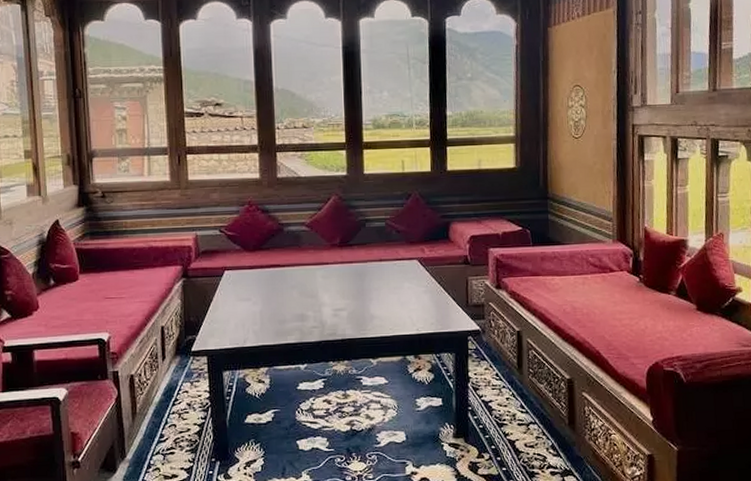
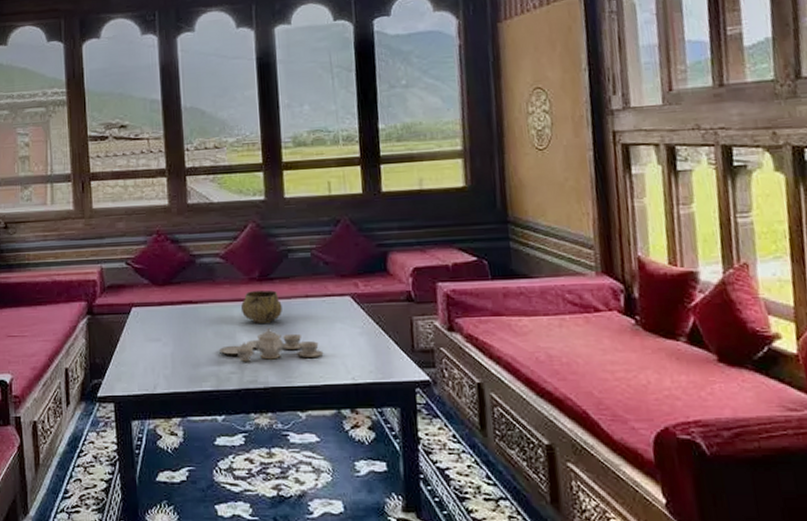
tea set: none [303,288,394,317] -> present [219,328,324,362]
decorative bowl: none [323,254,359,284] -> present [240,290,282,323]

